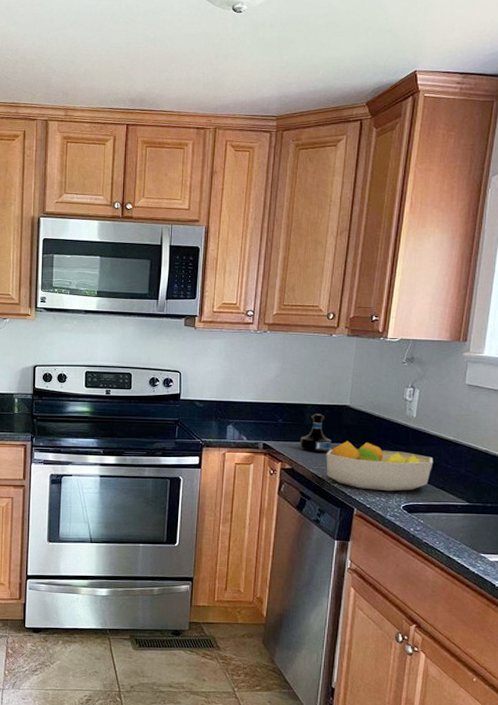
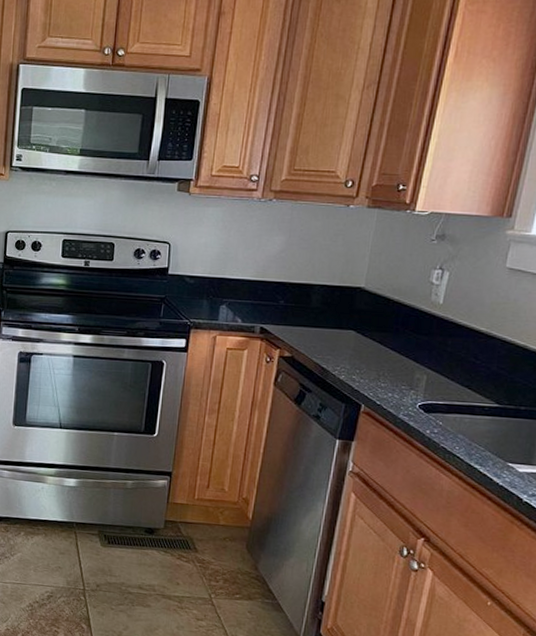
tequila bottle: present [300,413,331,452] -> none [303,295,340,340]
fruit bowl: present [326,440,434,492] -> none [332,327,460,388]

